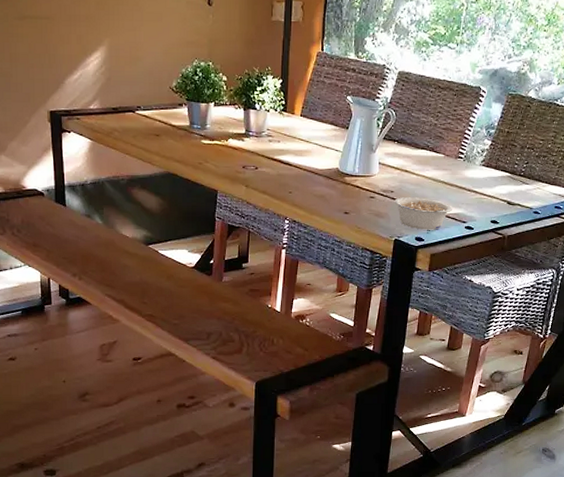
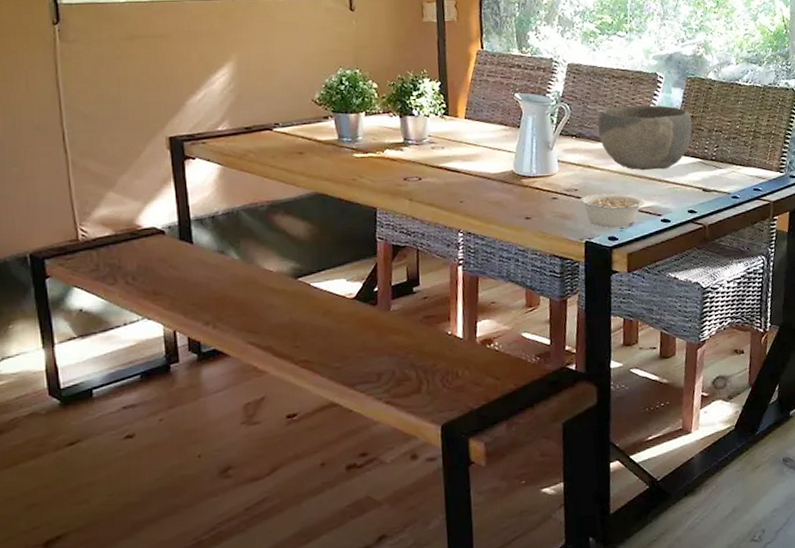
bowl: none [419,116,507,180] -> present [598,105,693,171]

